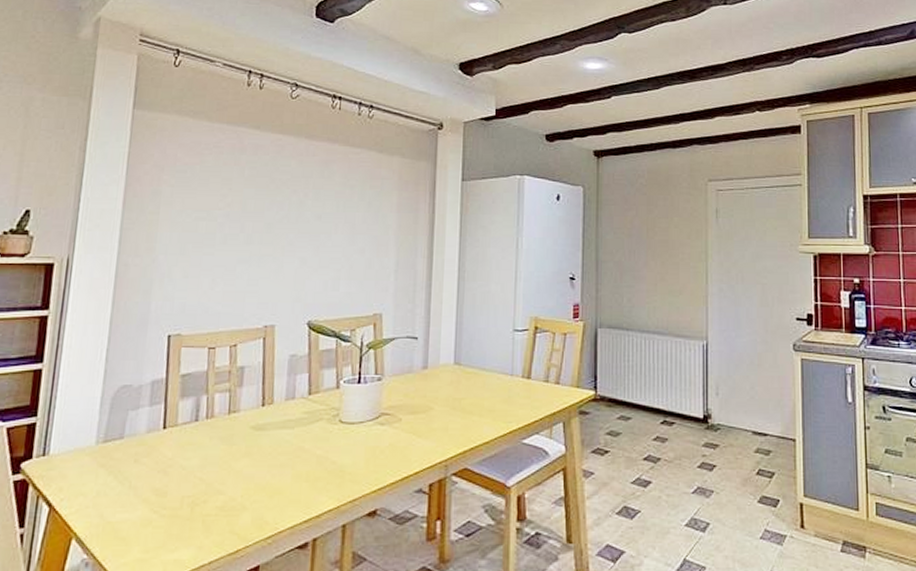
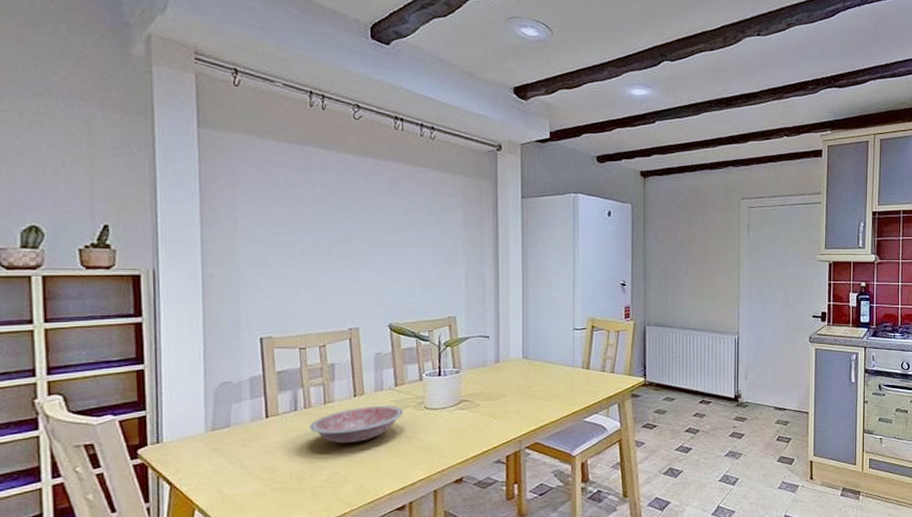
bowl: none [209,418,316,463] -> present [309,406,404,444]

